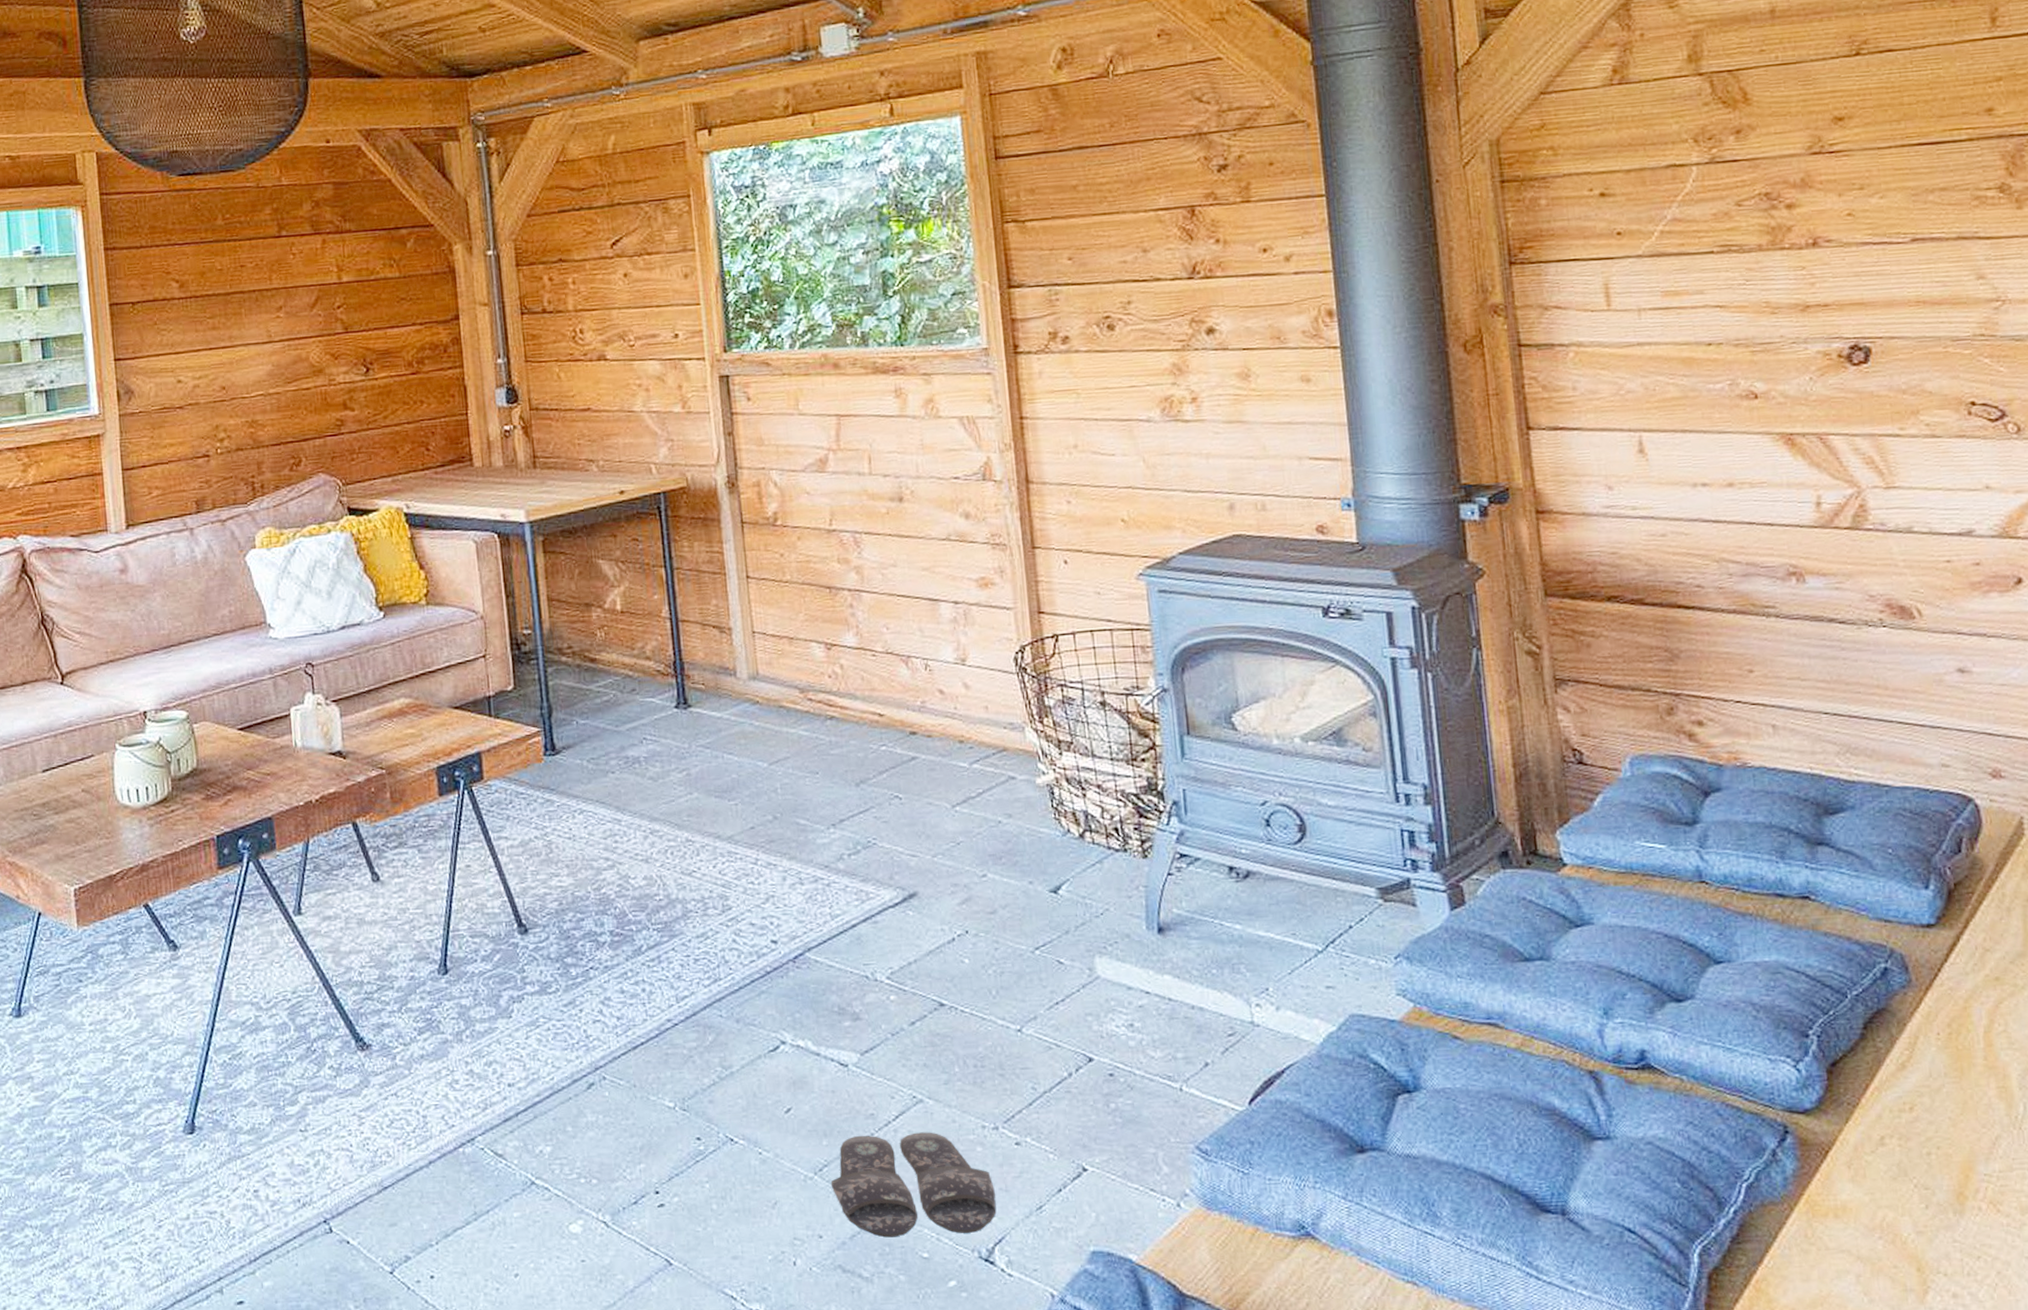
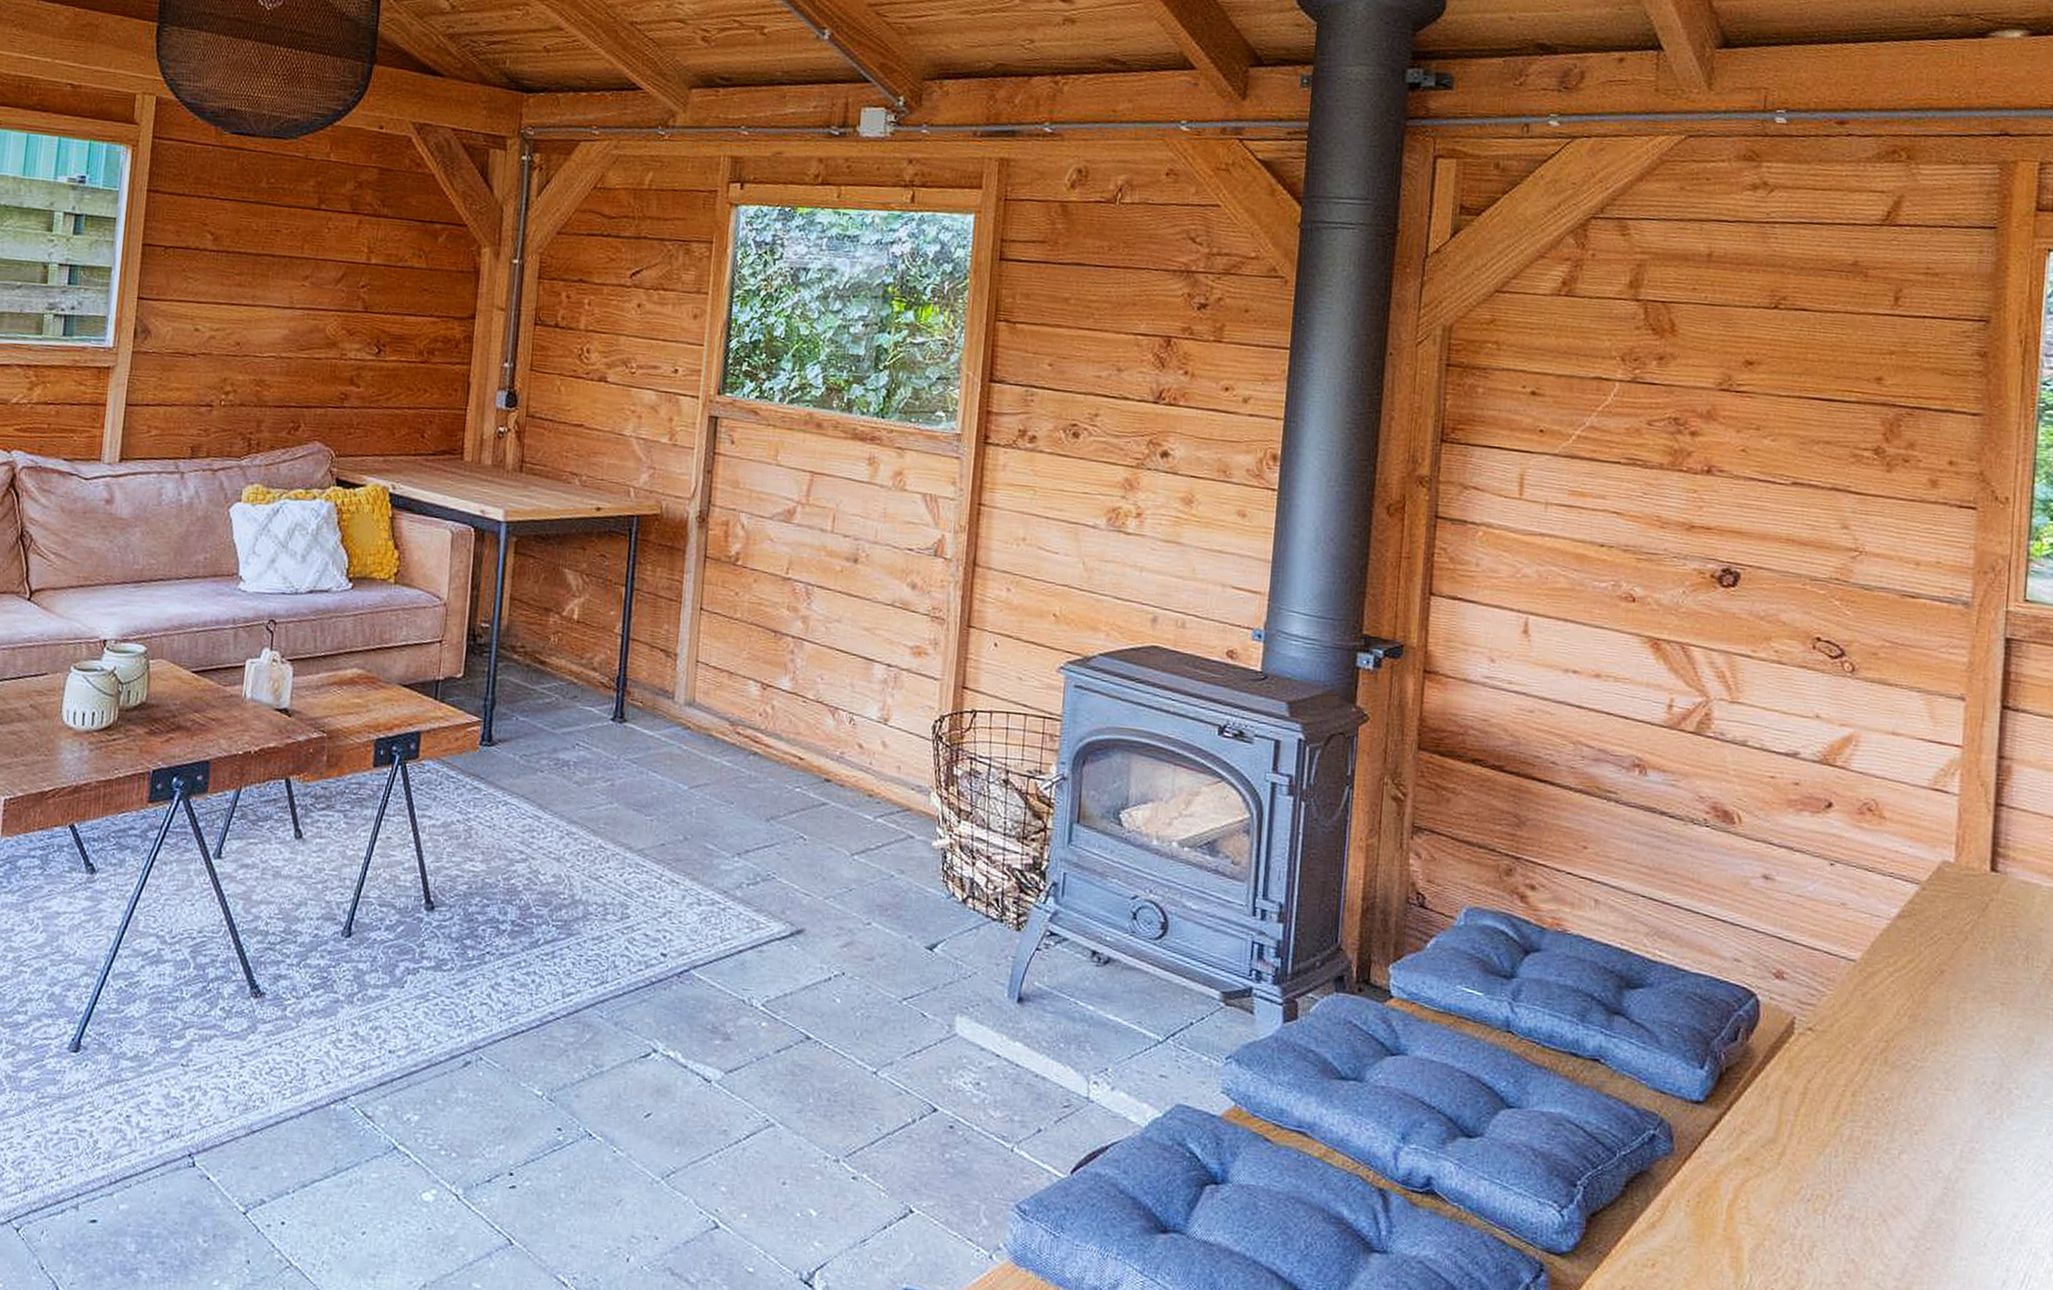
slippers: present [830,1132,997,1238] -> none [675,1148,826,1255]

